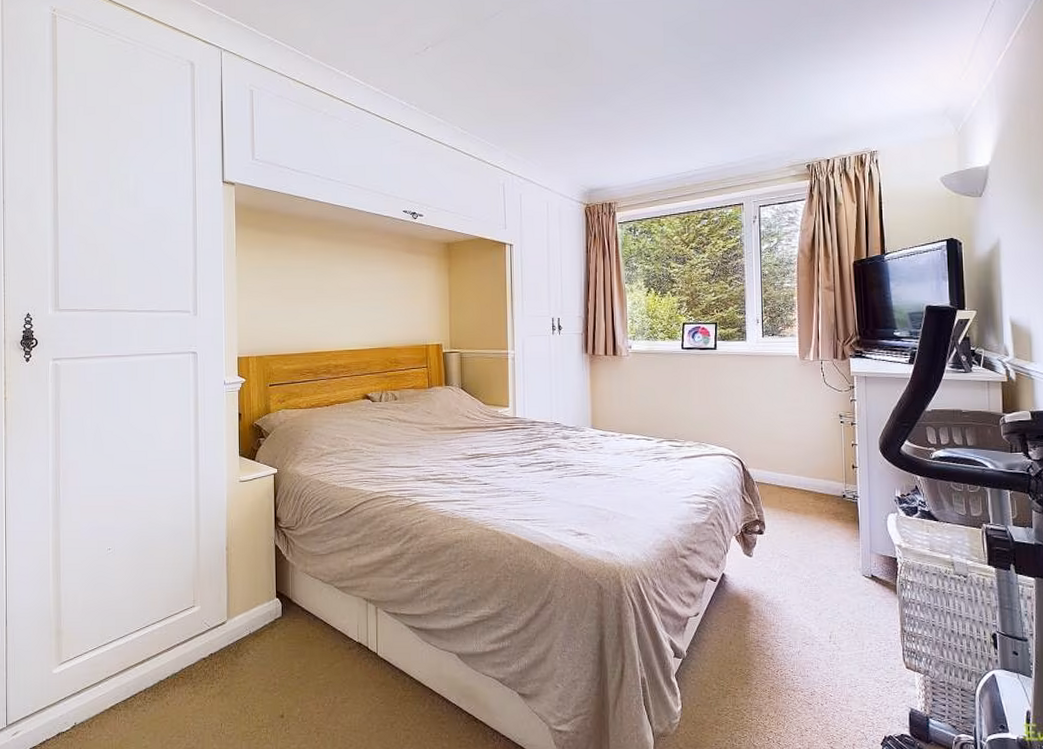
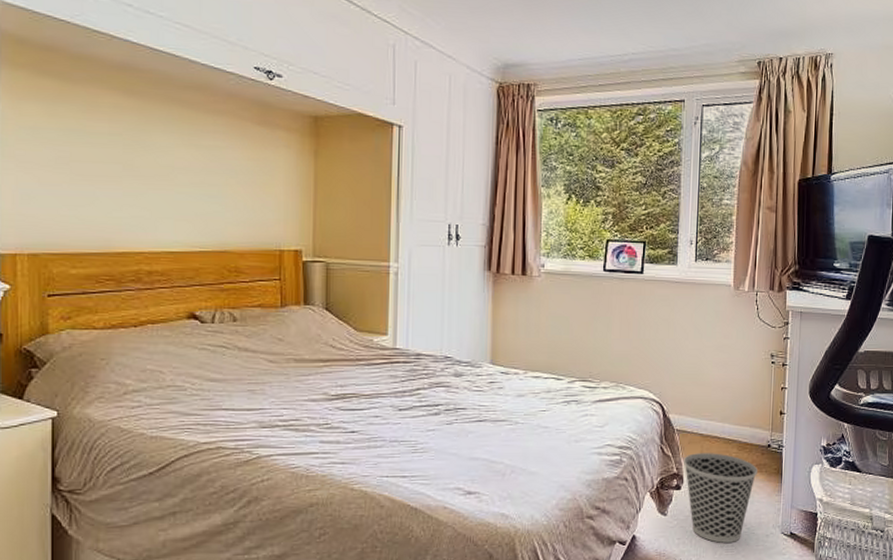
wastebasket: none [764,502,835,582] -> present [684,453,757,543]

